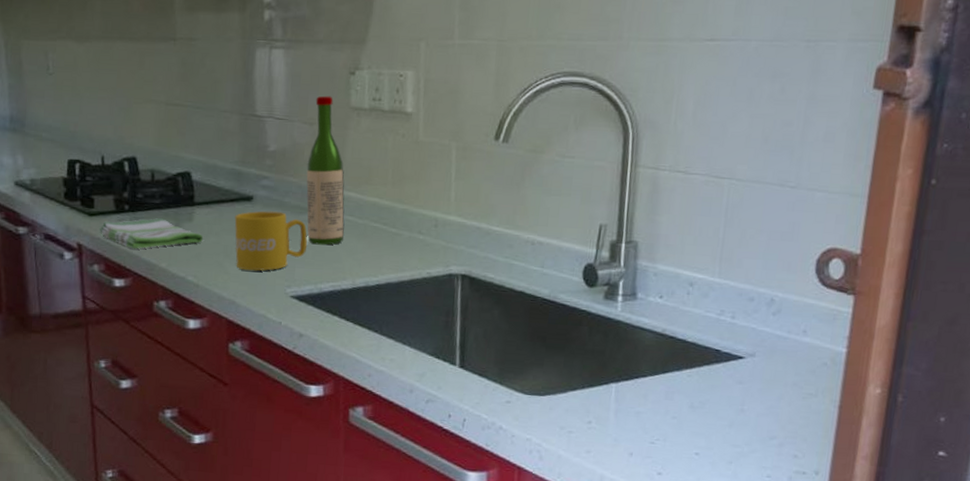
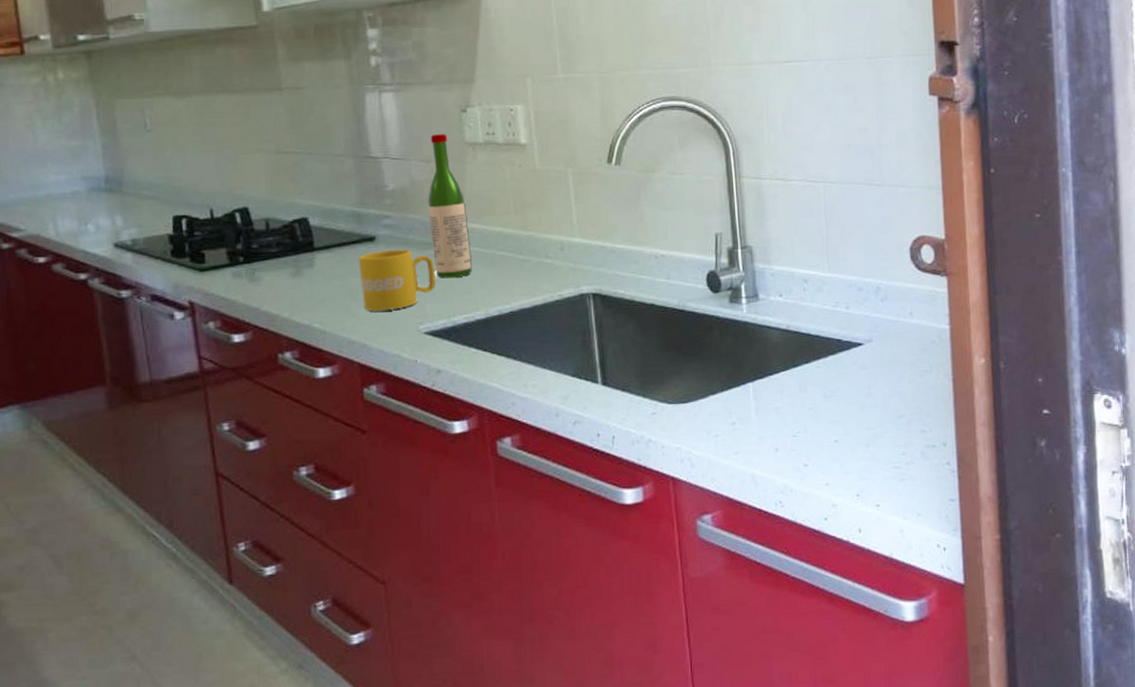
dish towel: present [99,218,204,249] -> none [212,267,327,301]

